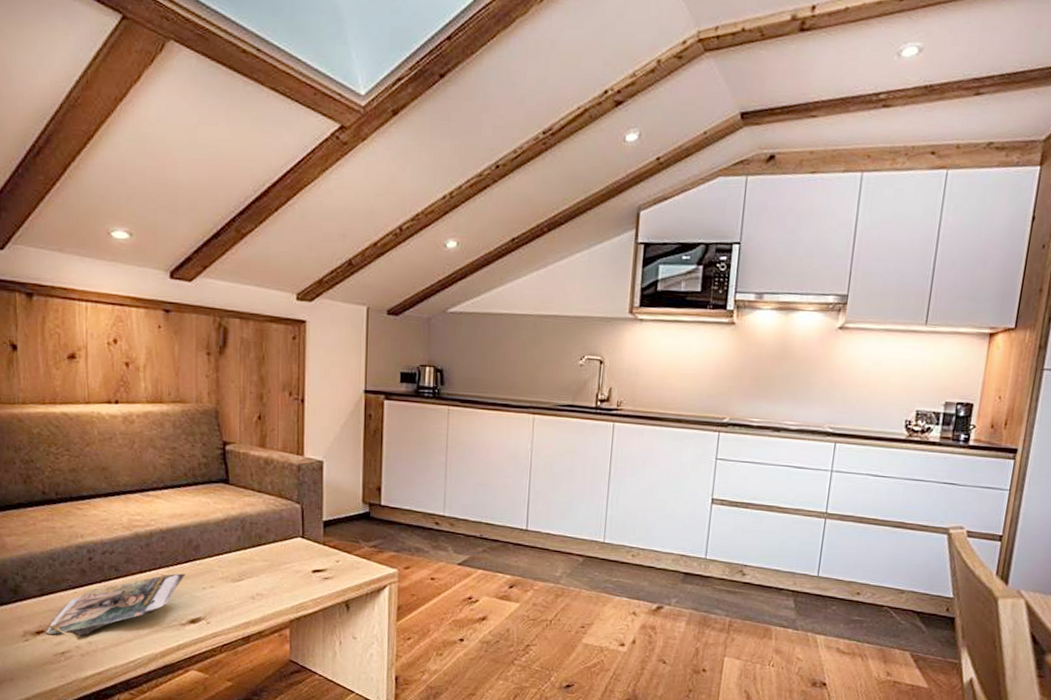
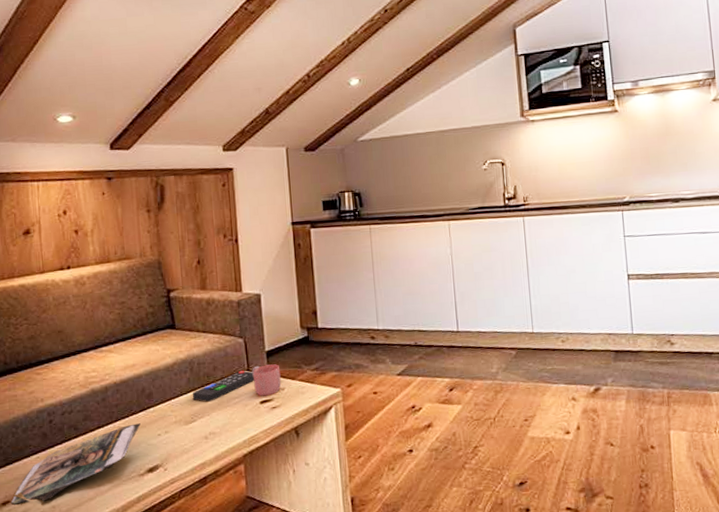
remote control: none [241,536,309,563] -> present [192,370,255,402]
mug: none [307,534,337,566] -> present [252,364,282,396]

